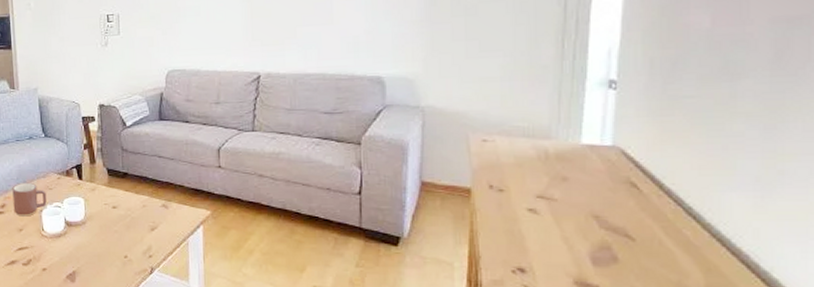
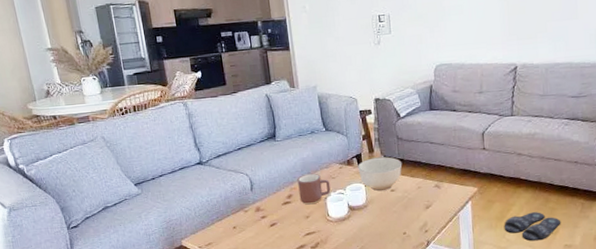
bowl: none [76,169,127,206] -> present [357,156,403,191]
slippers: none [241,244,309,278] -> present [505,212,561,241]

